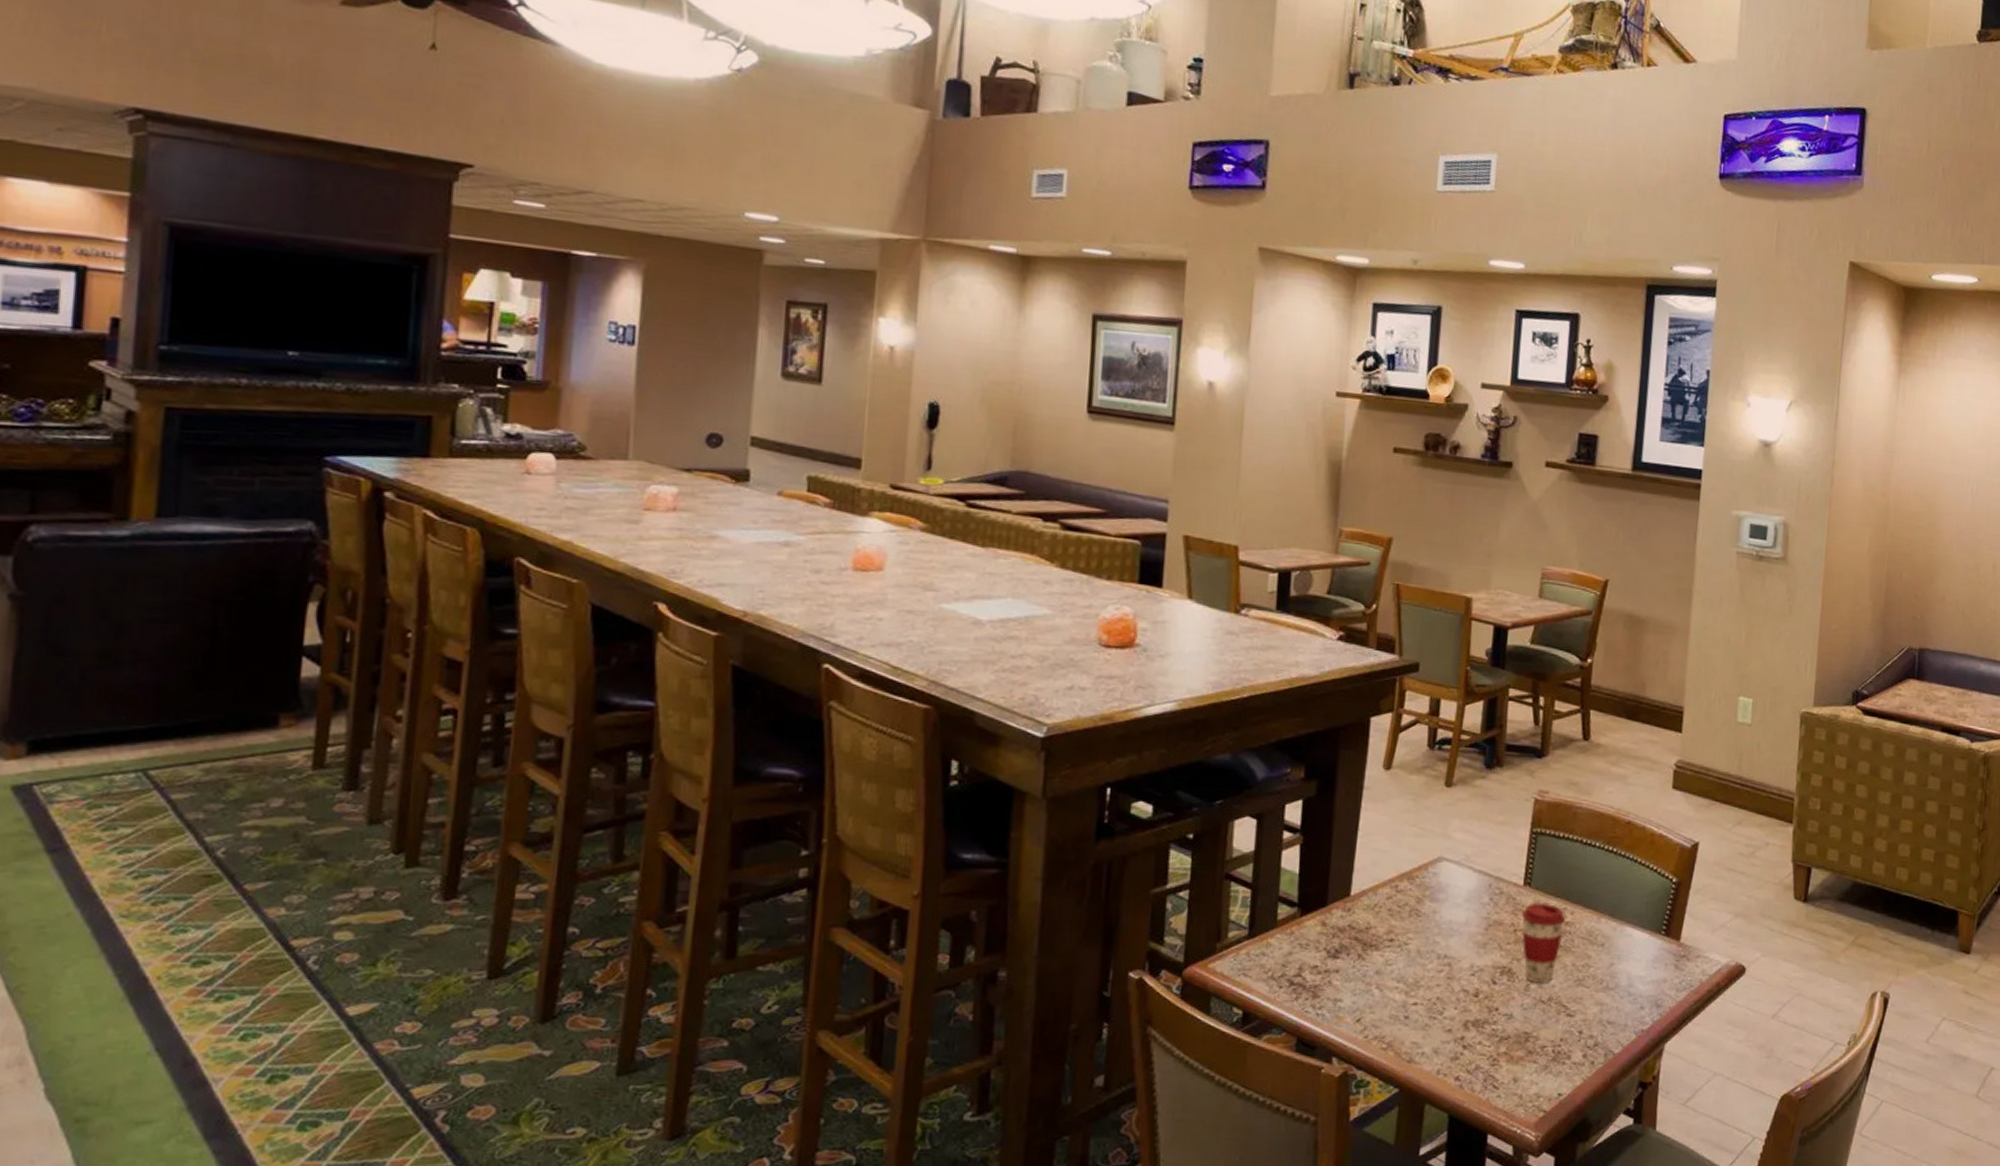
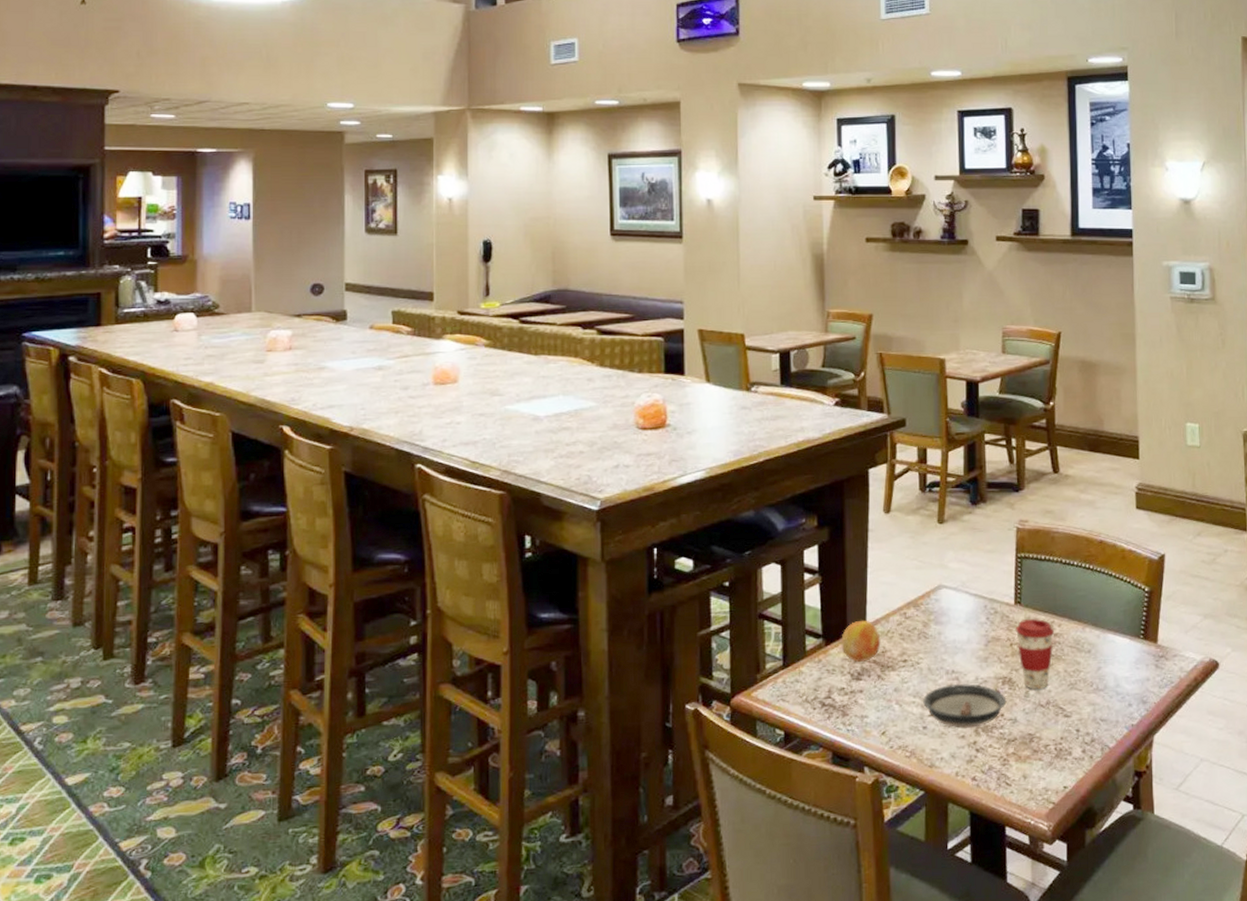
fruit: none [1319,890,1366,937] -> present [841,620,881,662]
saucer: none [1407,970,1504,1021] -> present [923,683,1007,729]

